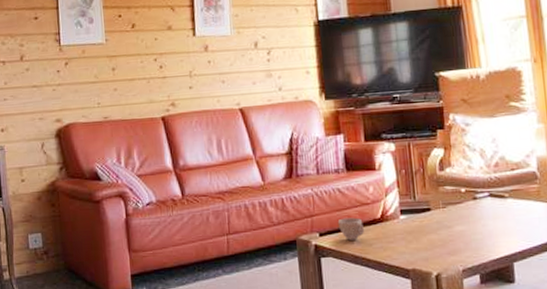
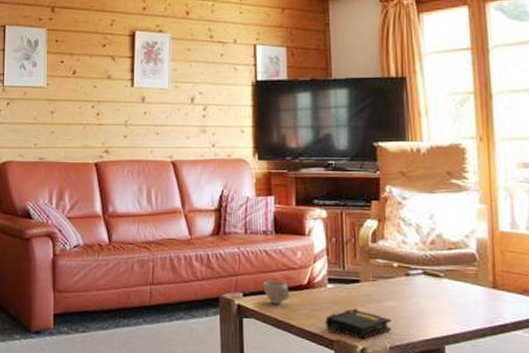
book: none [400,236,463,266] -> present [325,308,391,340]

